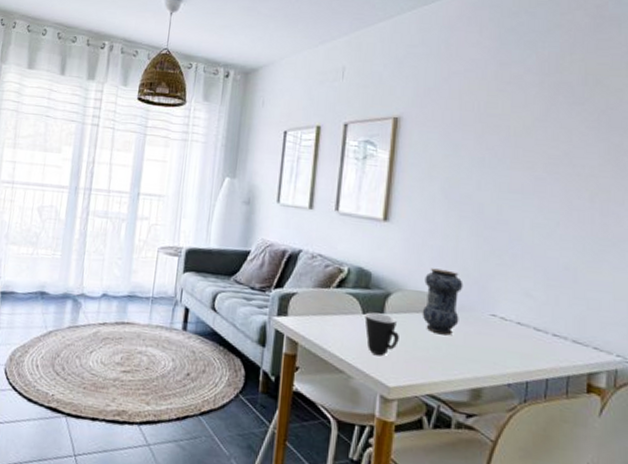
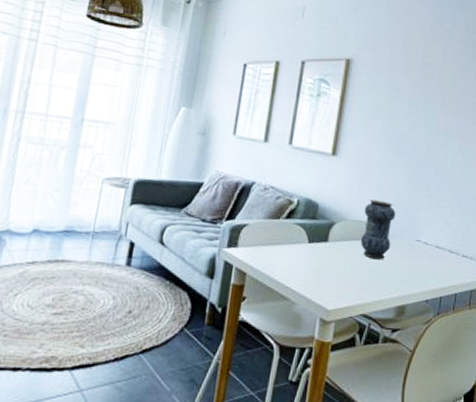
mug: present [364,312,399,356] -> none [310,241,340,282]

